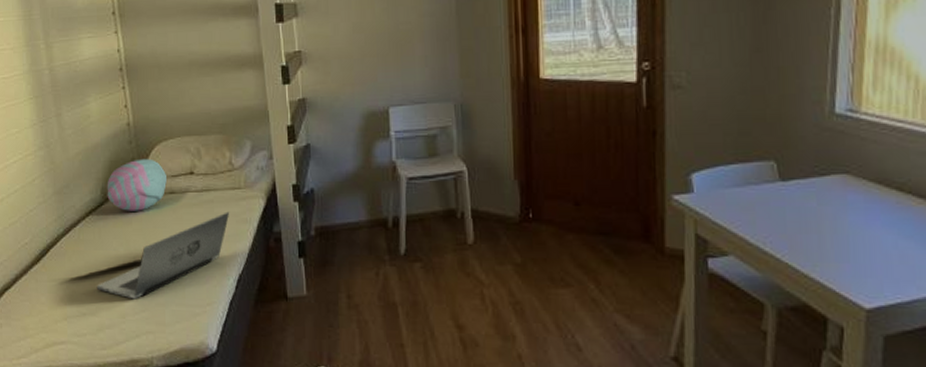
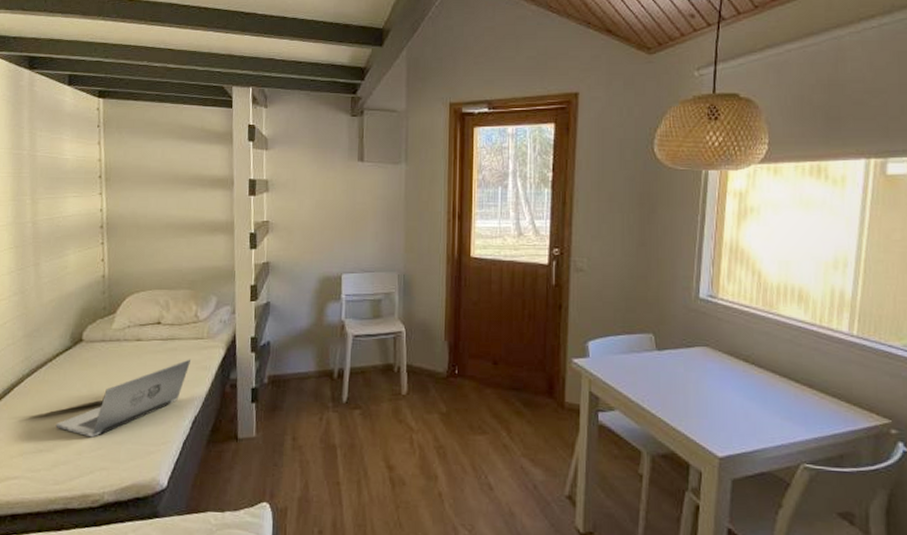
cushion: present [107,158,167,211] -> none [76,308,135,356]

